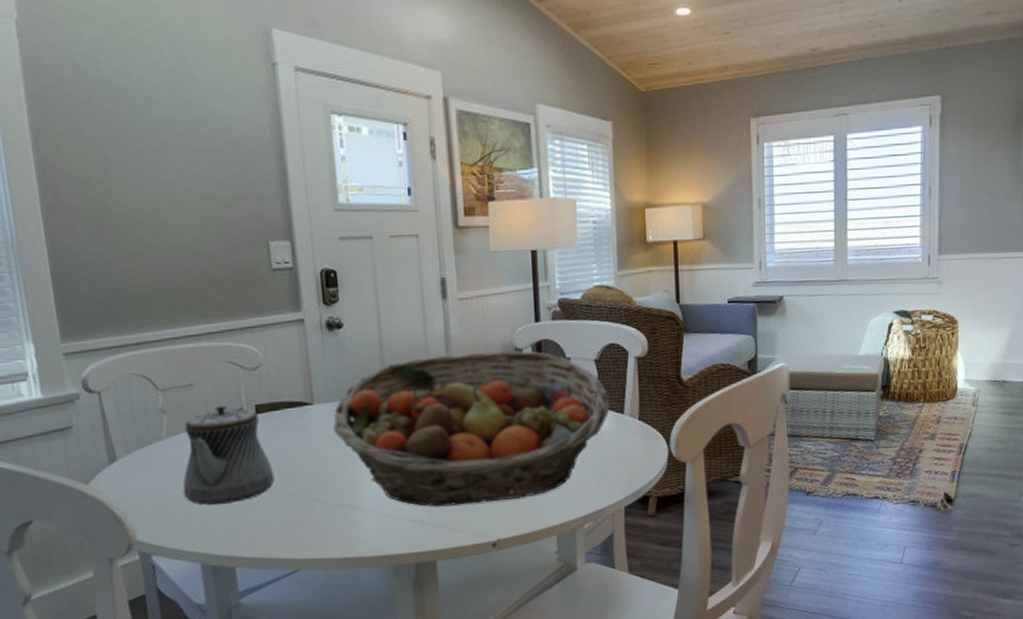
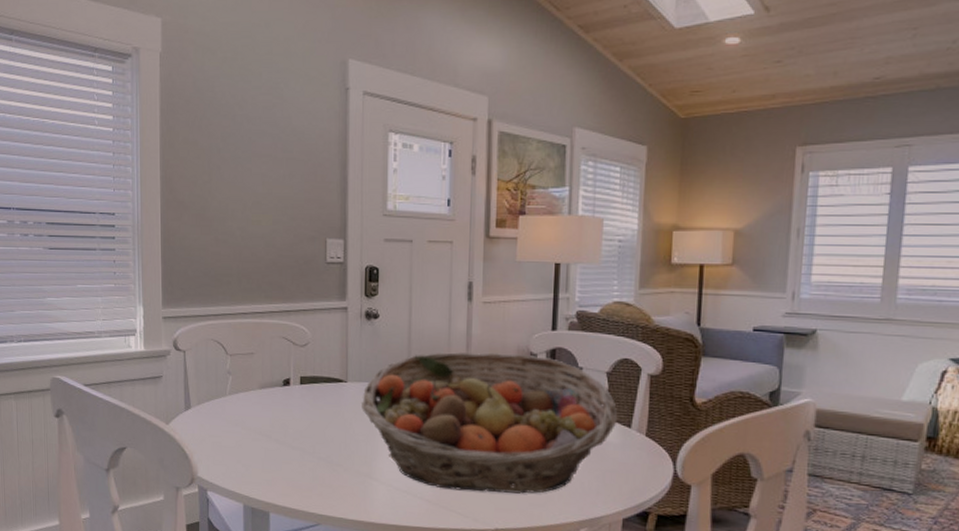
teapot: present [182,405,275,505] -> none [237,373,309,457]

